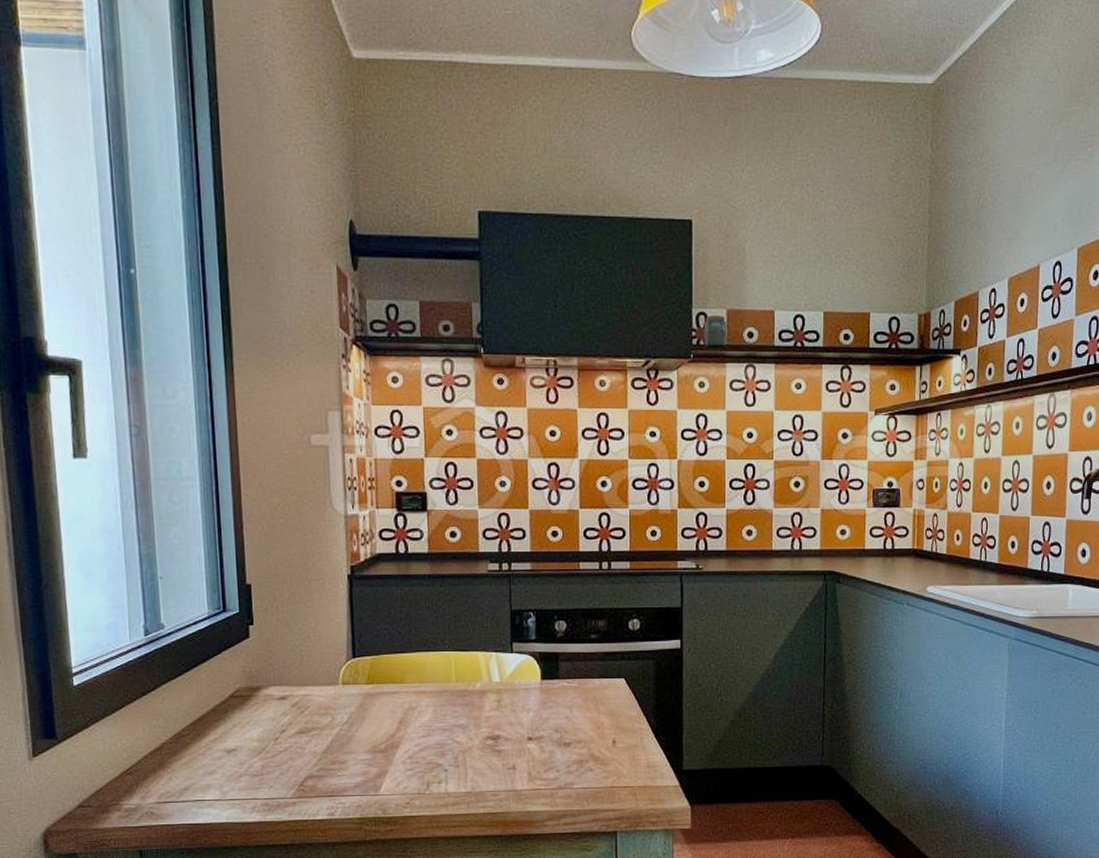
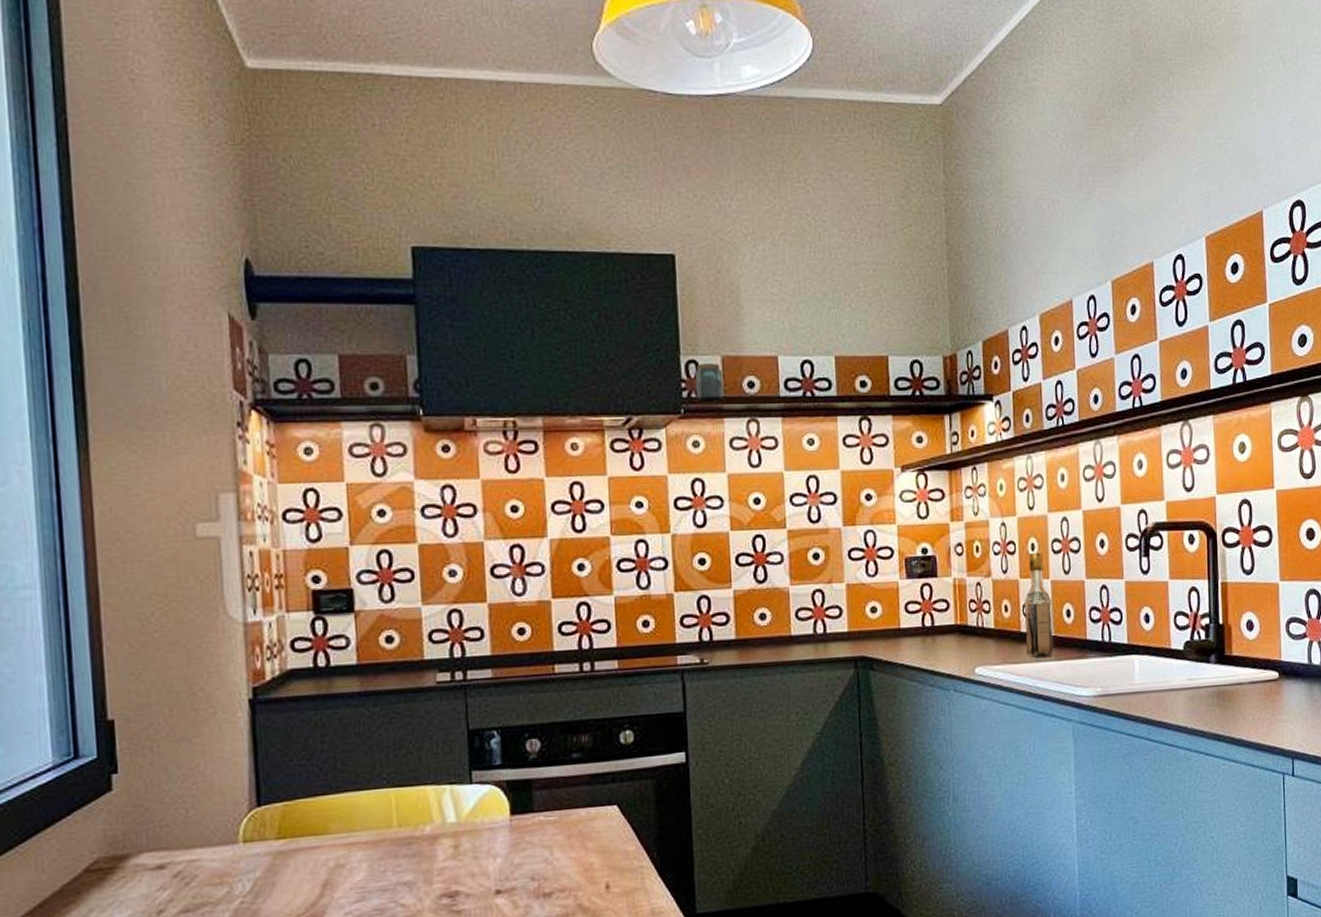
bottle: none [973,491,999,581] -> present [1025,553,1053,657]

